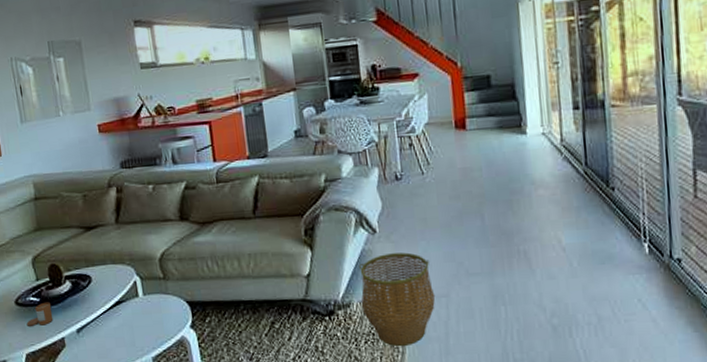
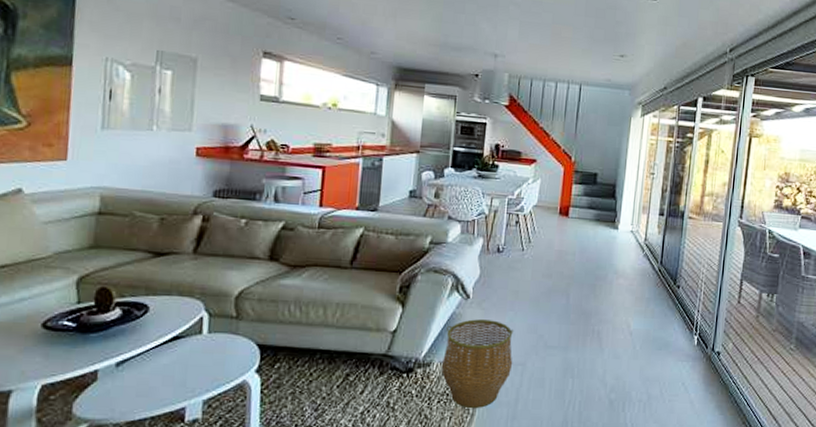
candle: present [26,302,53,326] -> none [51,328,90,354]

